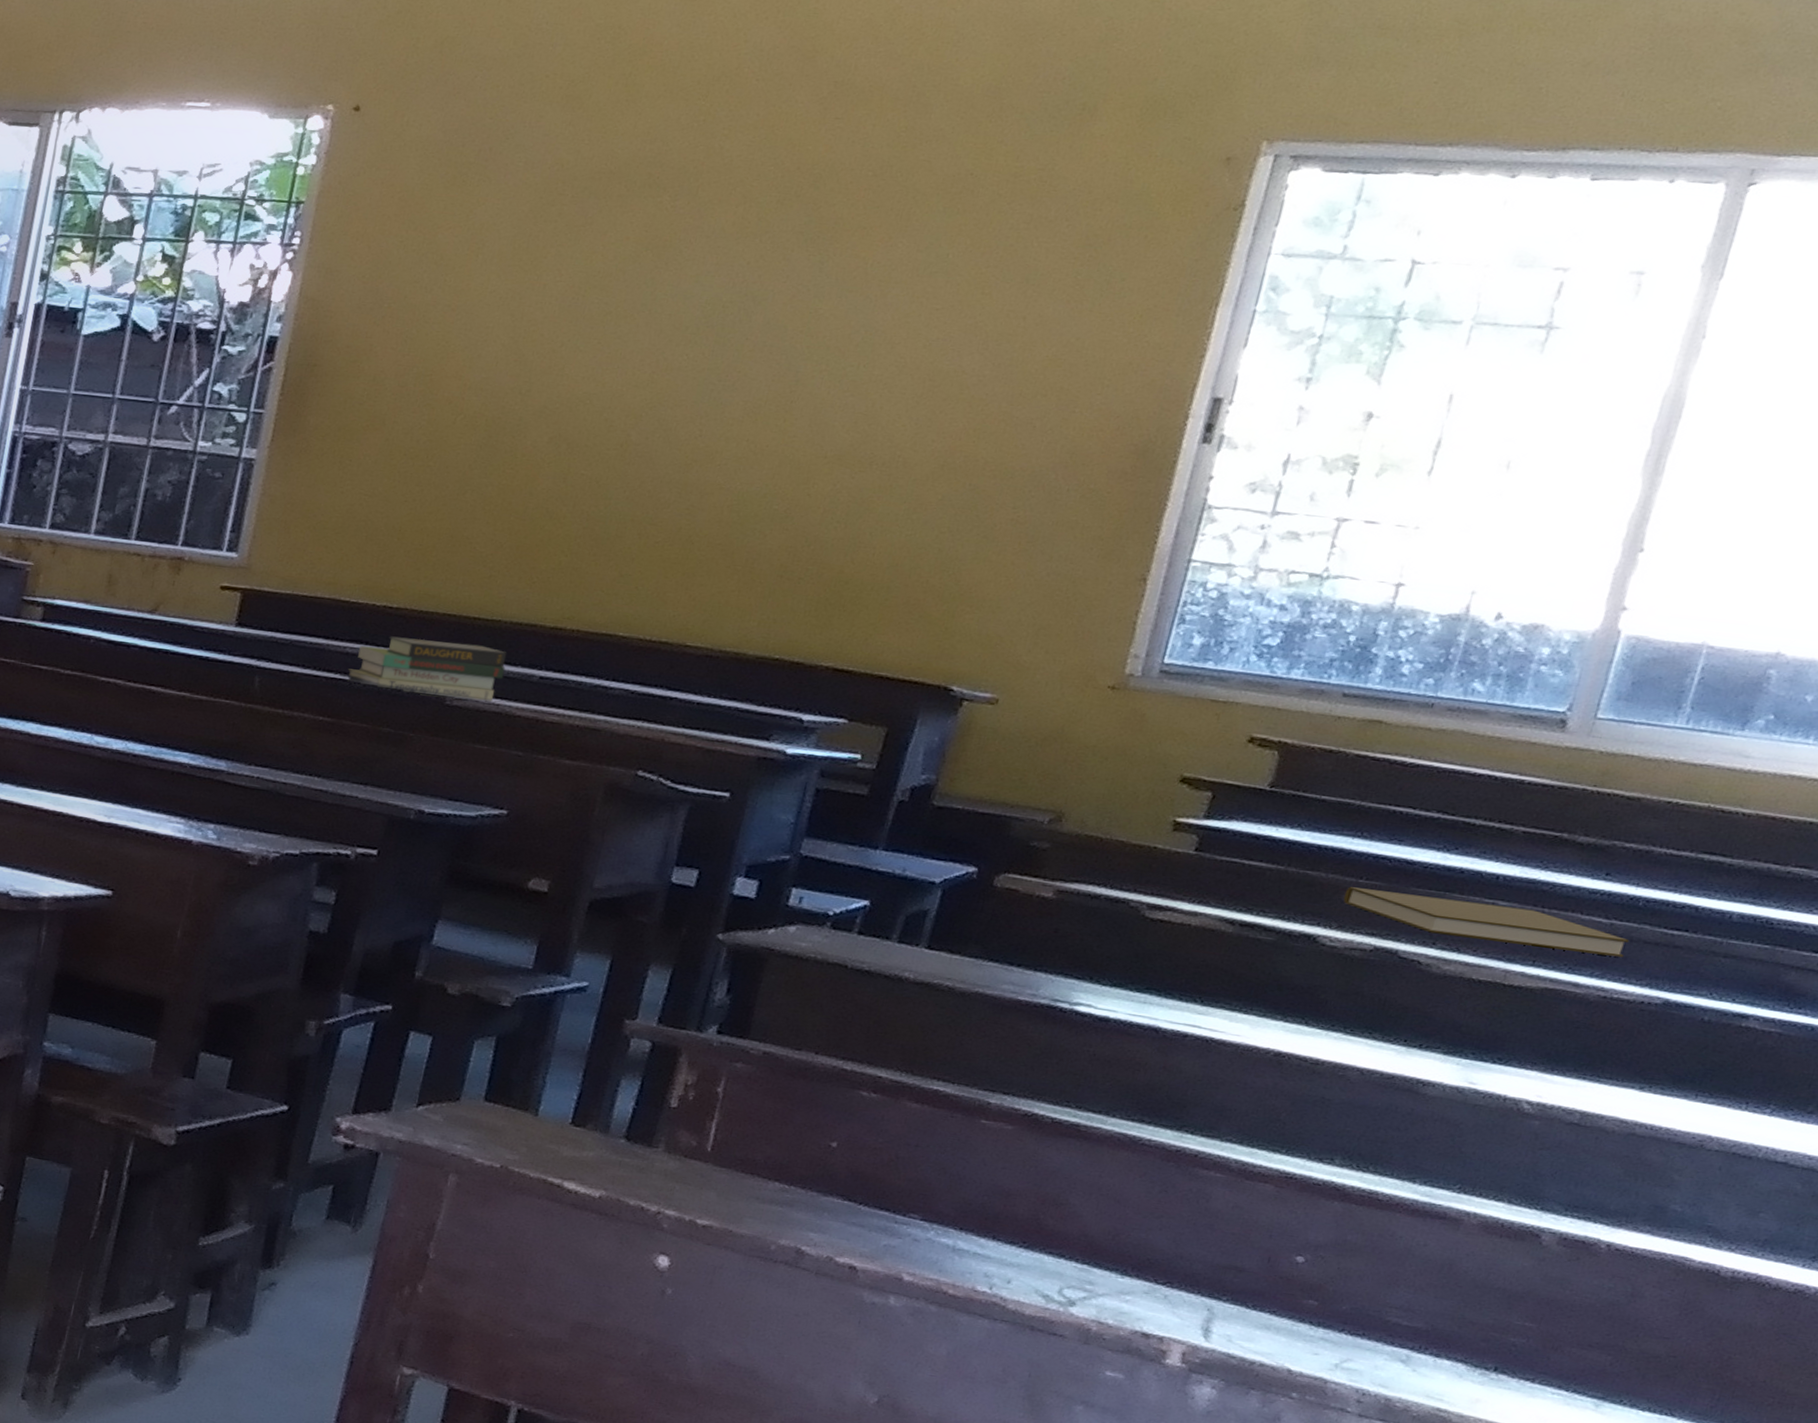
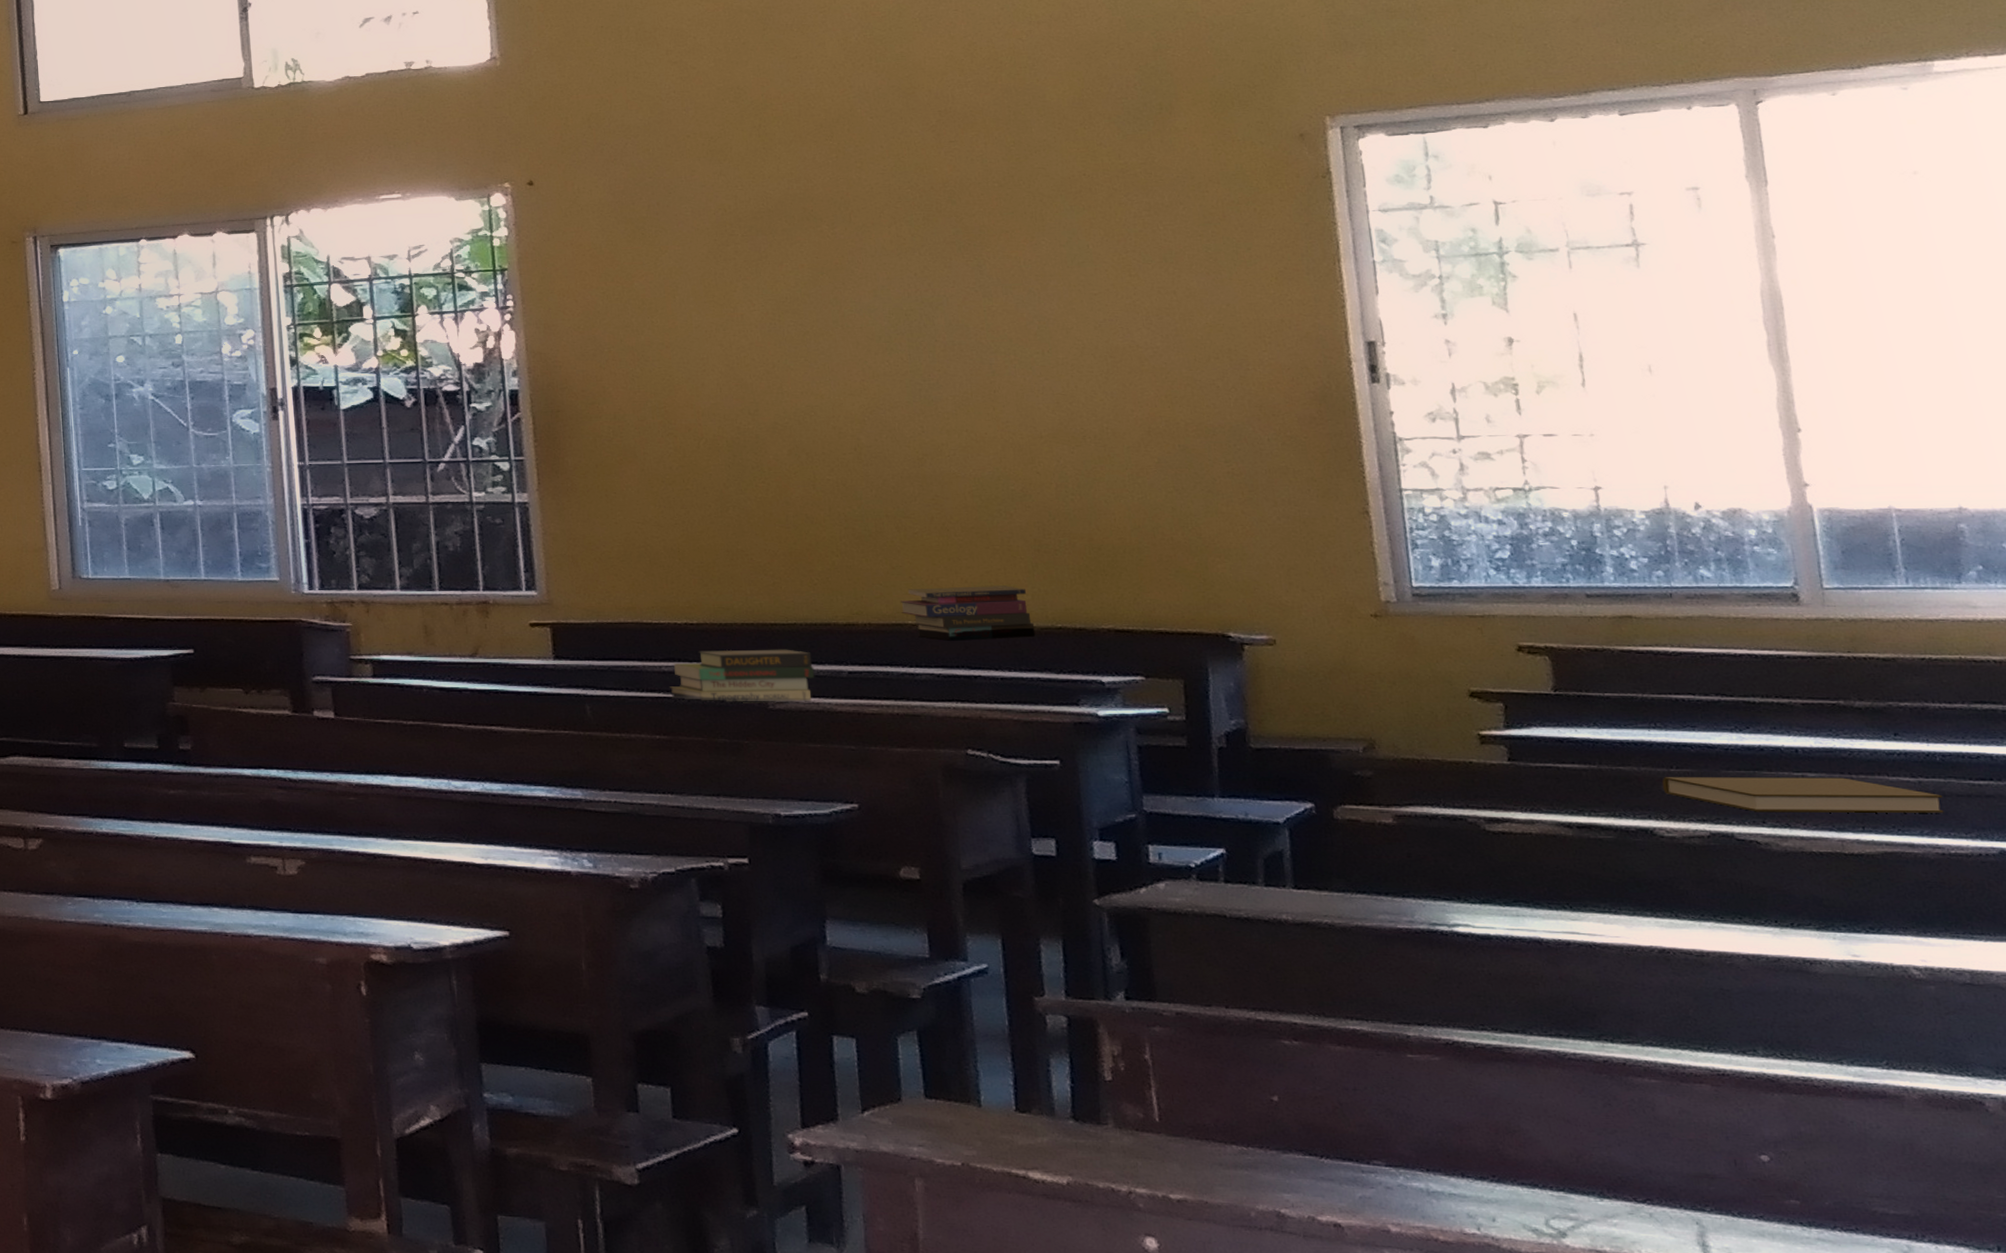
books: none [616,599,754,666] -> present [901,585,1036,642]

